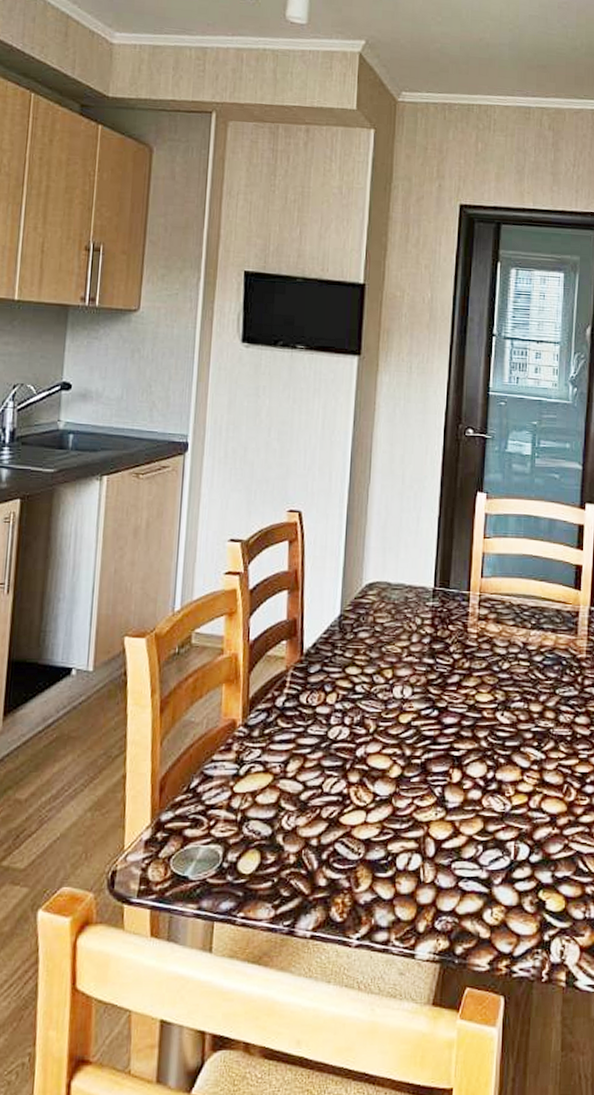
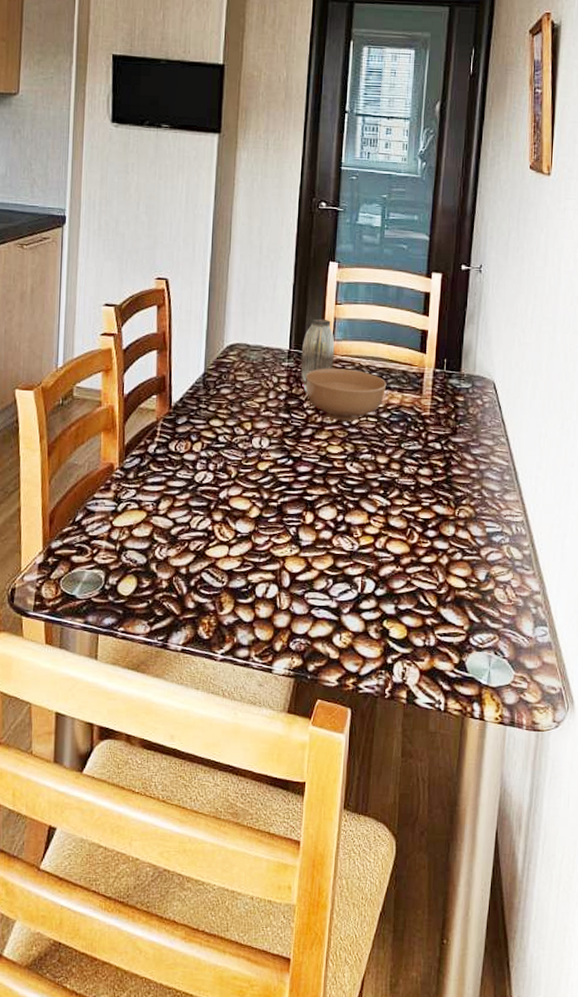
vase: none [446,553,484,635] -> present [300,318,335,392]
bowl: none [451,607,540,666] -> present [305,368,387,422]

